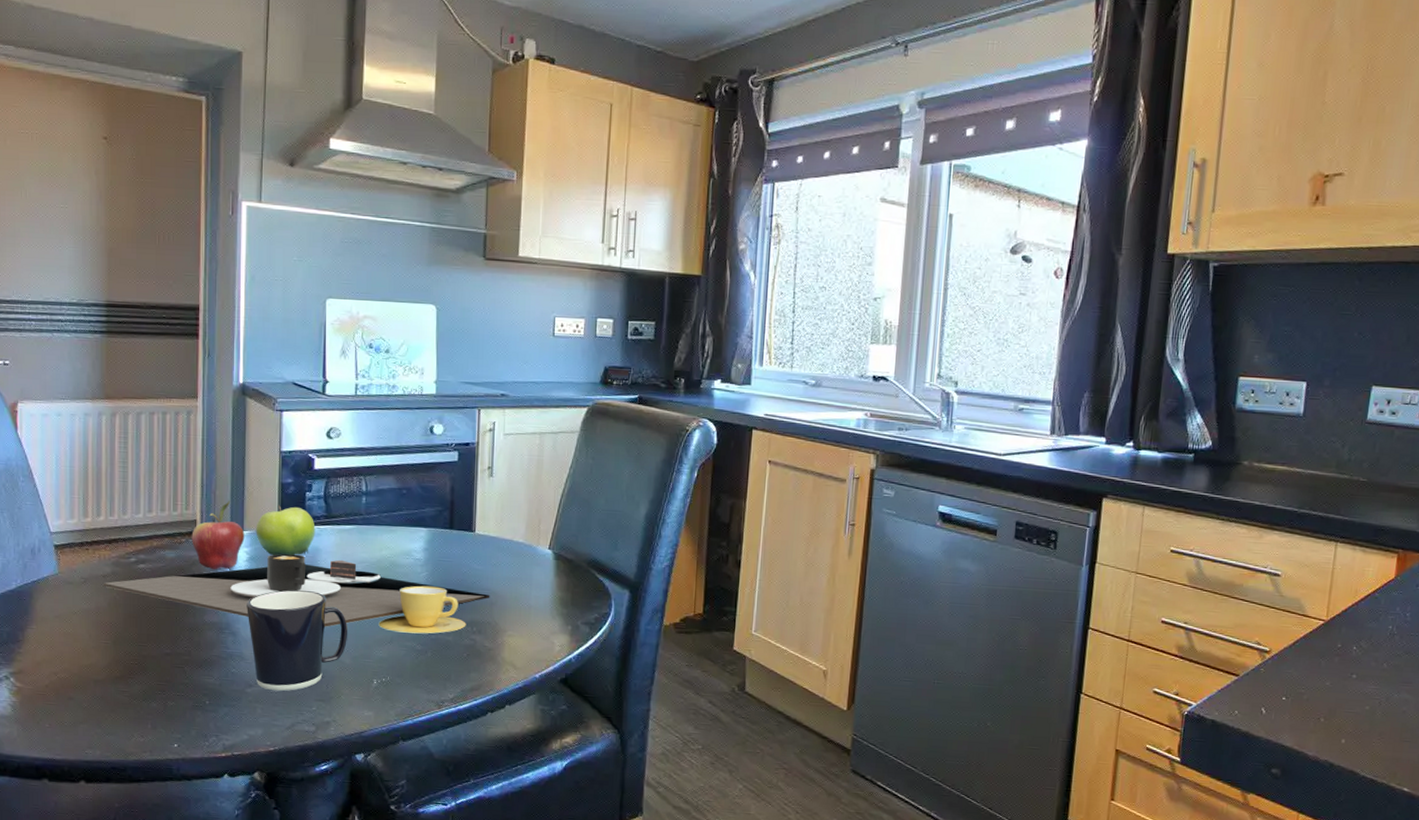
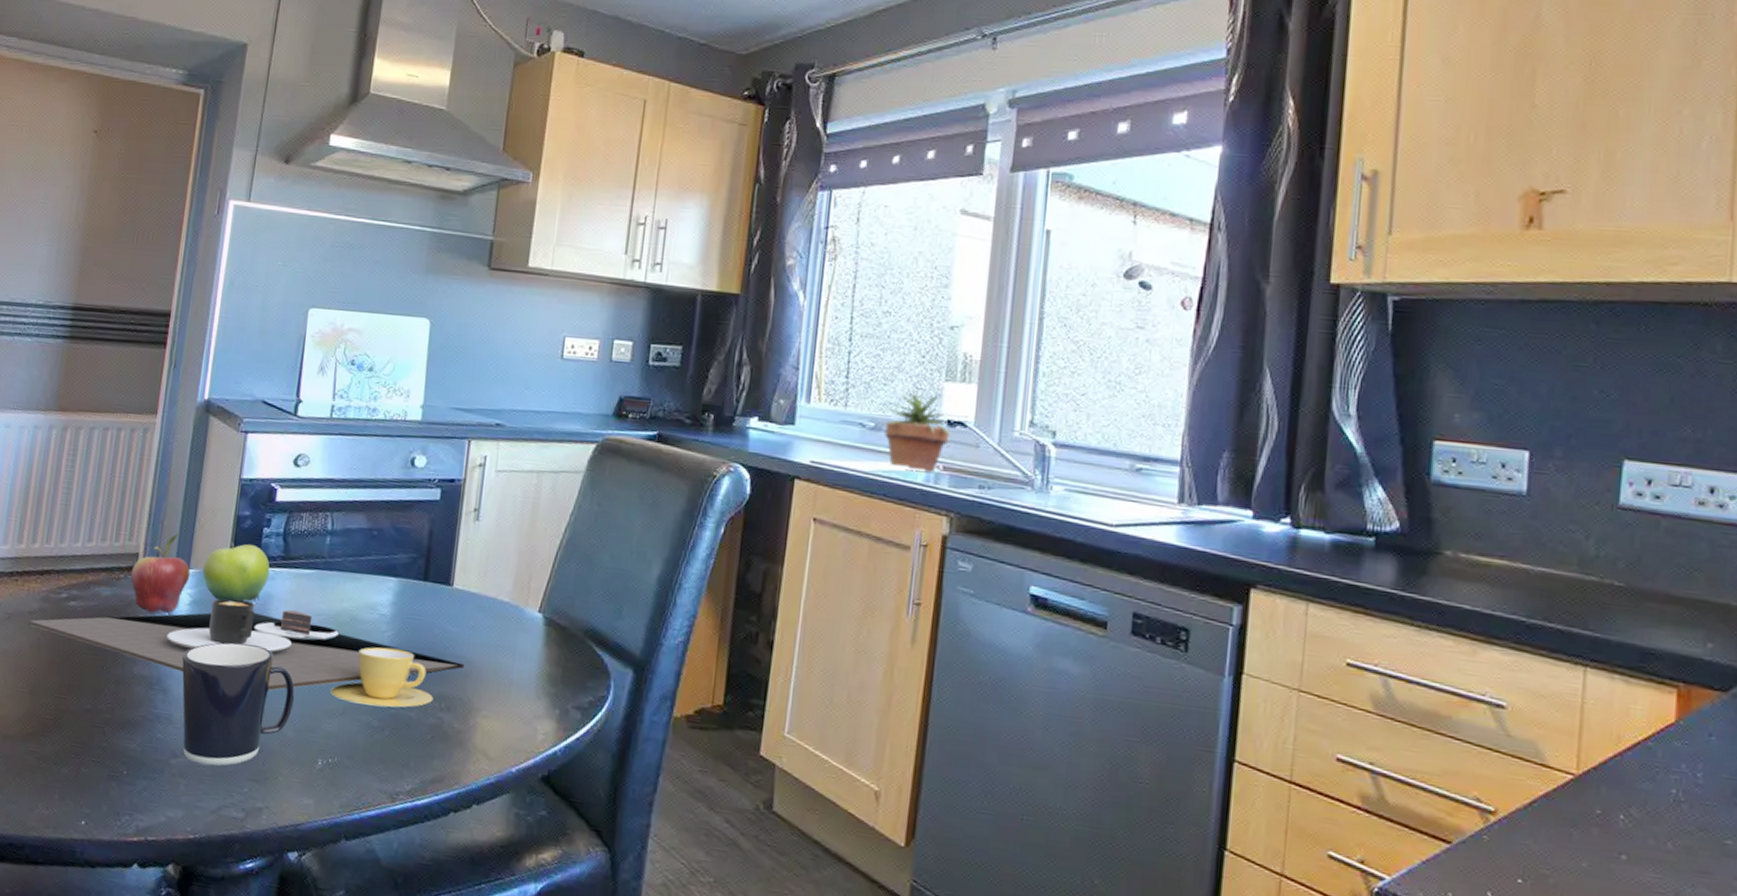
potted plant: none [818,354,878,420] -> present [879,392,953,474]

